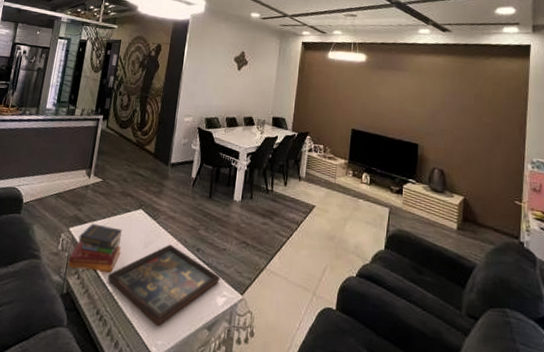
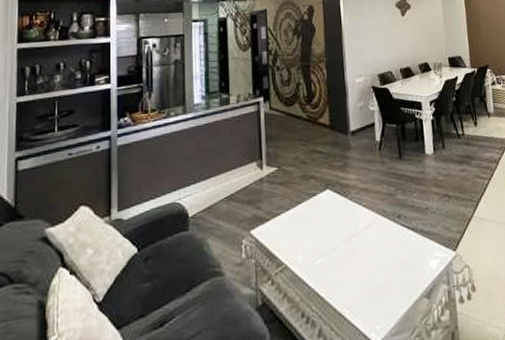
books: present [67,223,123,273] -> none [256,217,315,275]
decorative tray: present [107,244,220,326] -> none [306,218,429,310]

